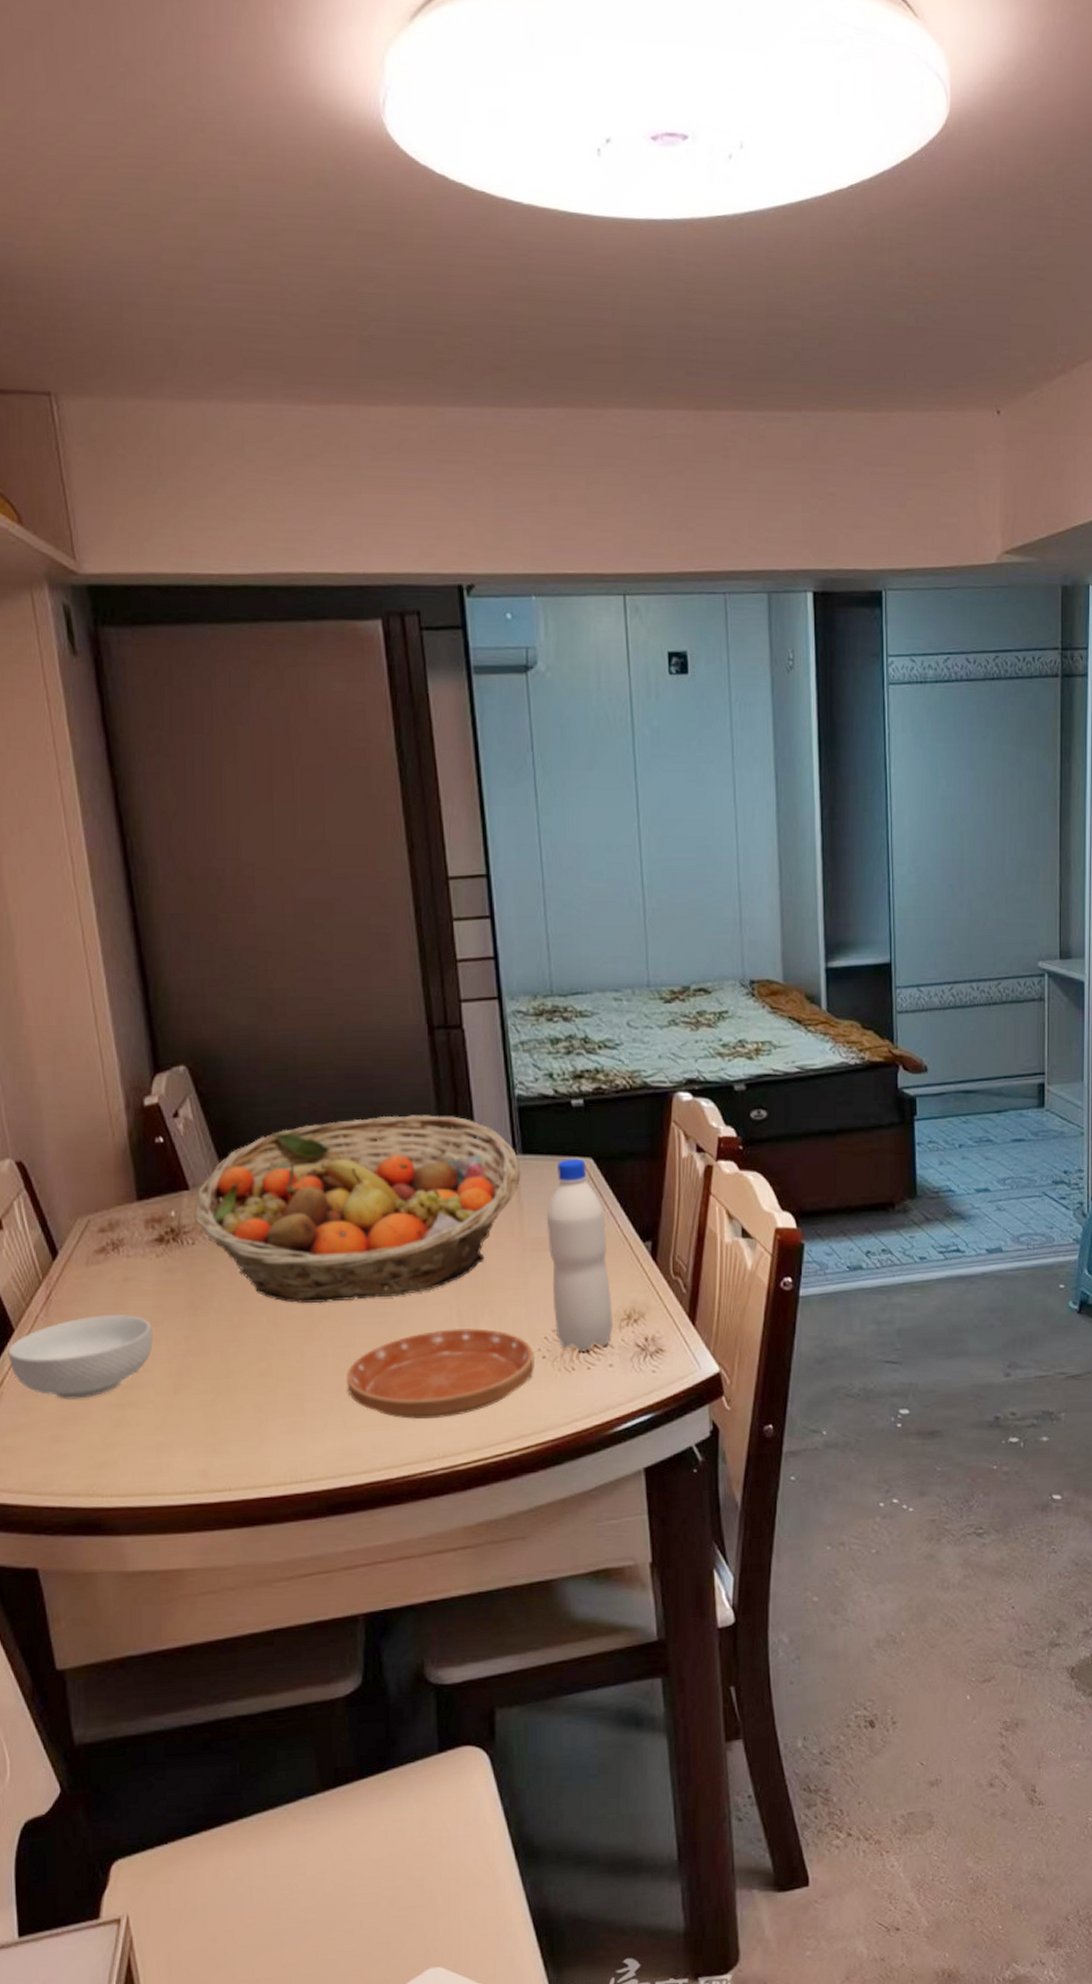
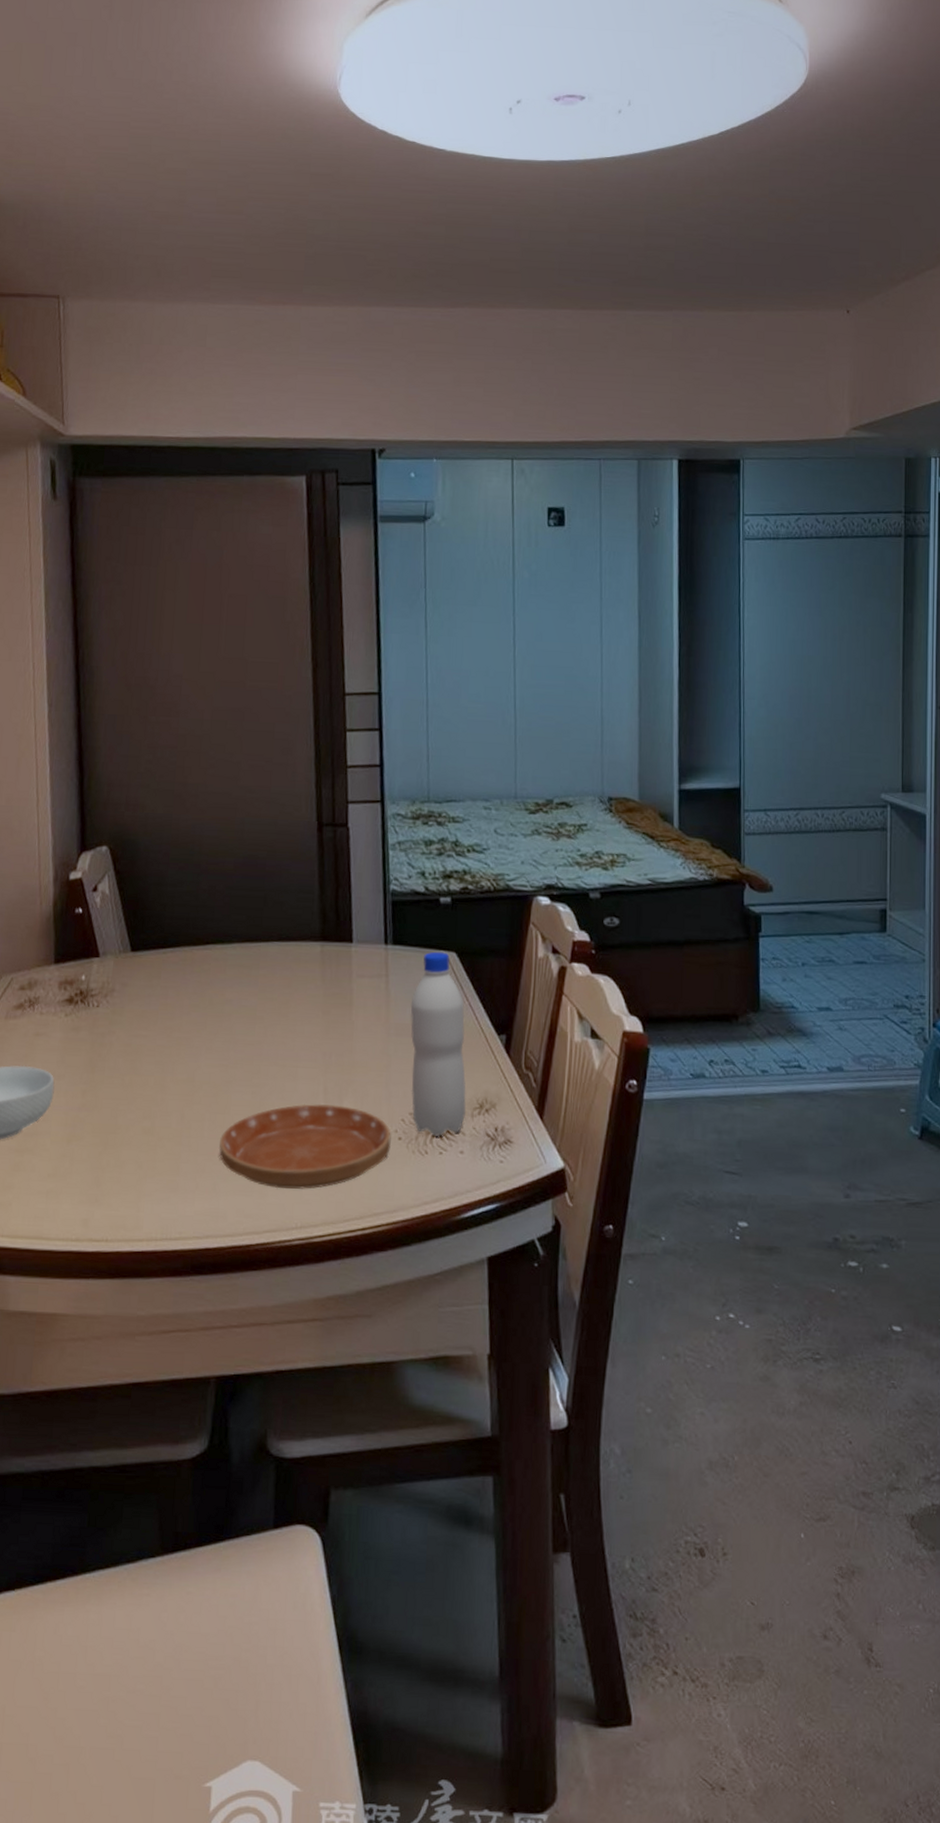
fruit basket: present [194,1115,521,1304] -> none [100,901,391,1071]

